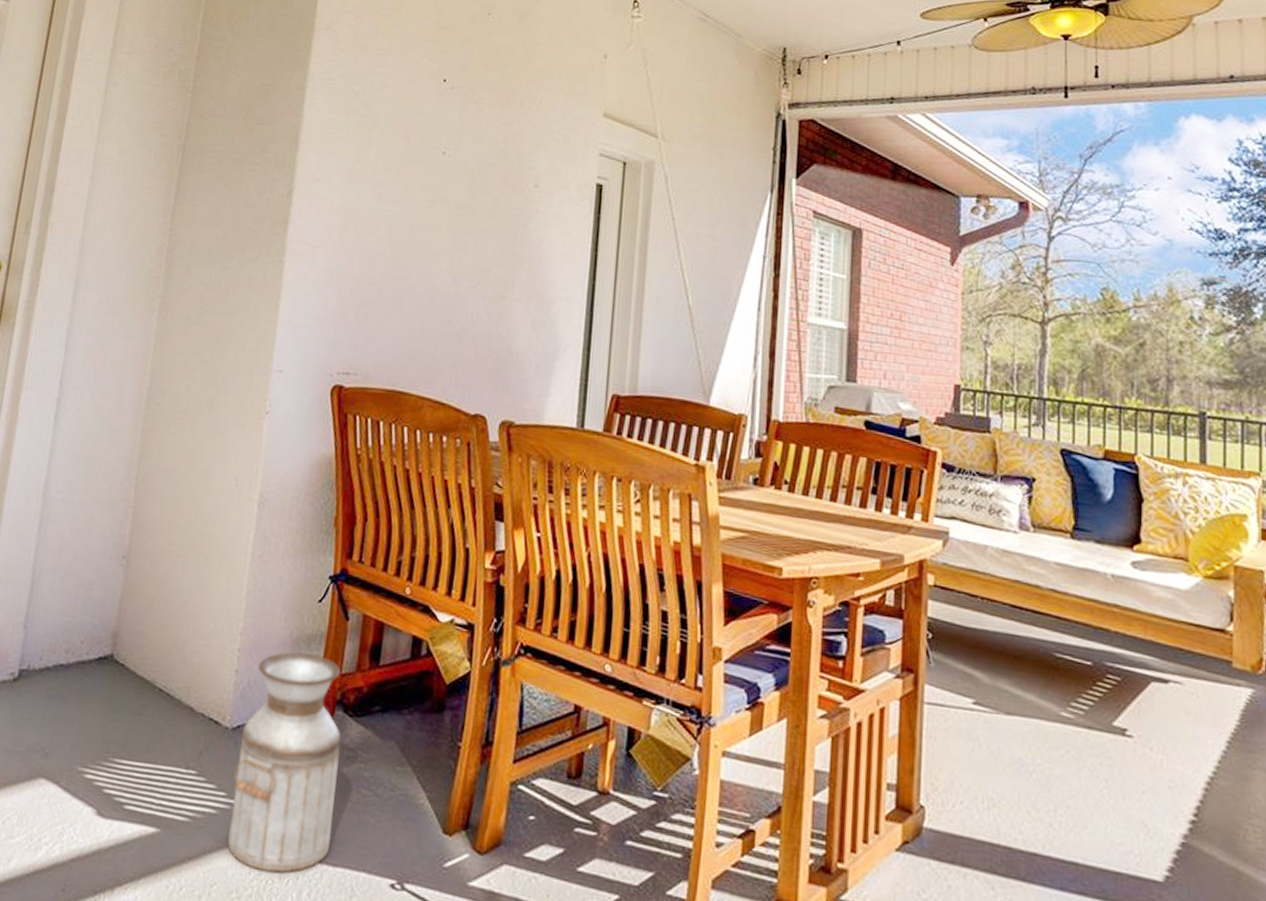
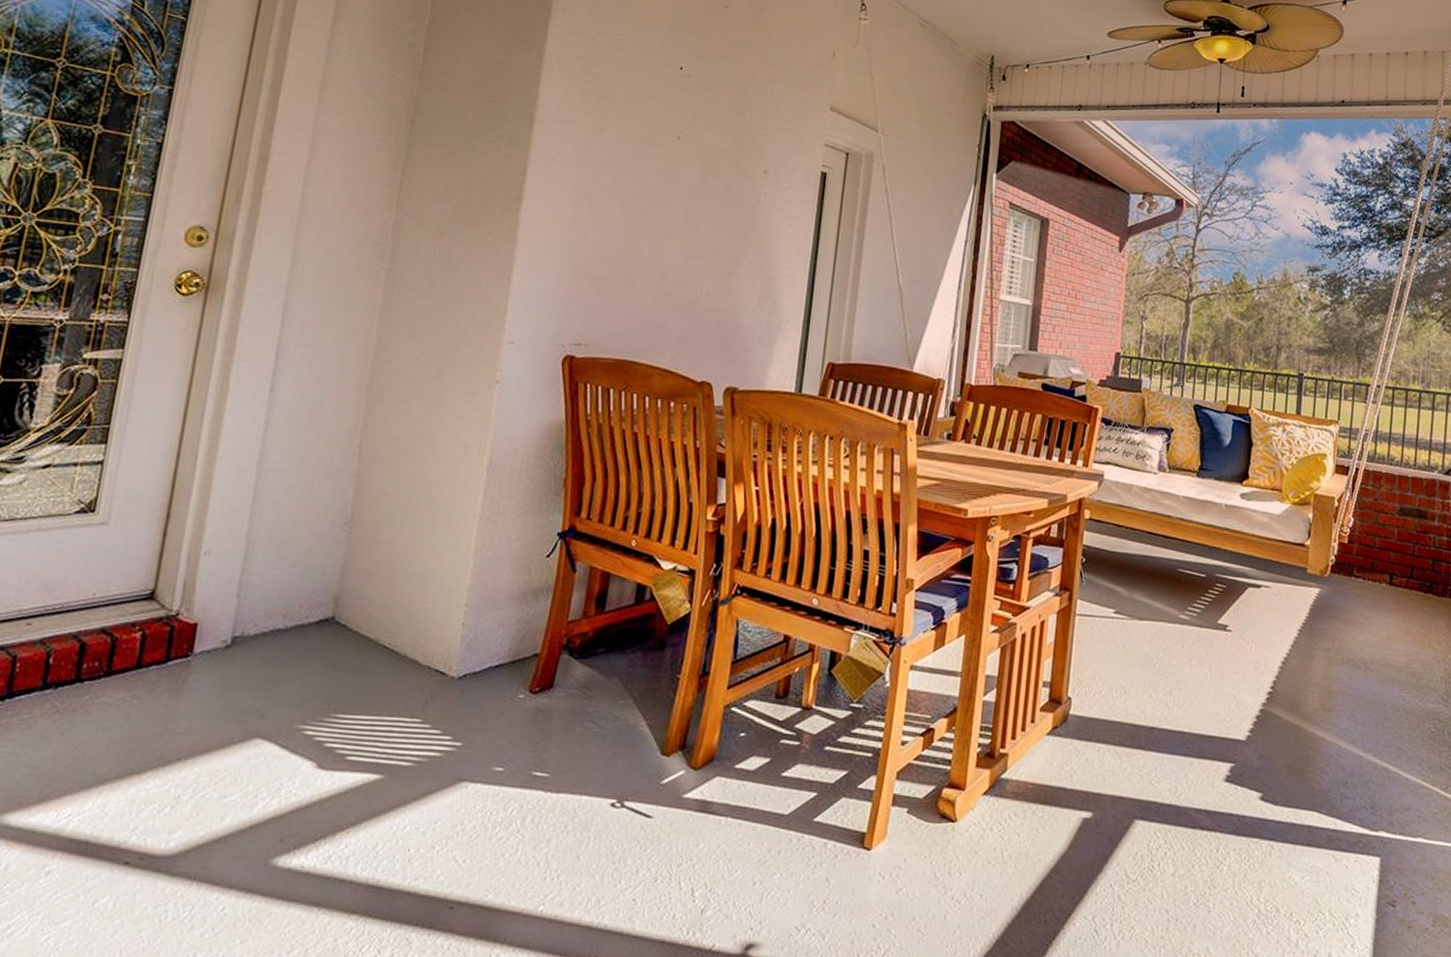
planter: present [227,652,341,873] -> none [452,604,567,805]

